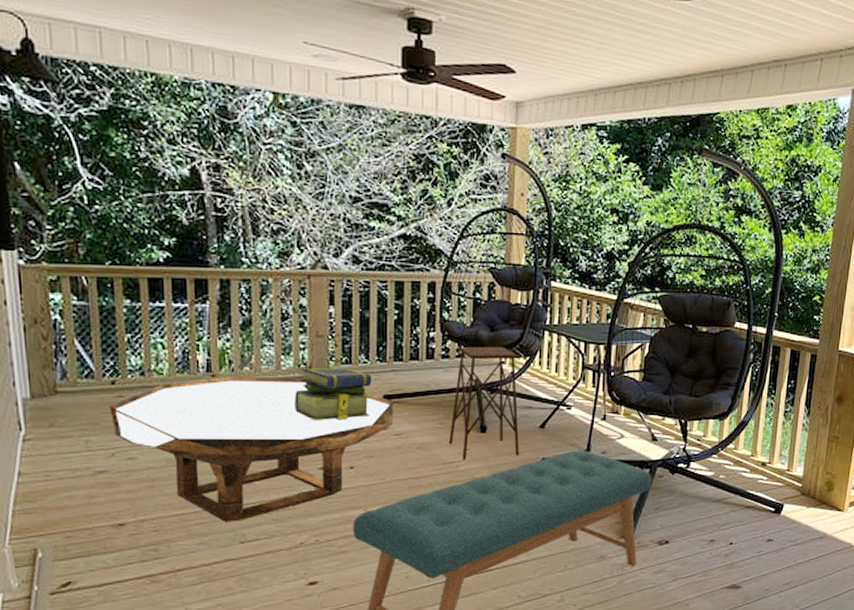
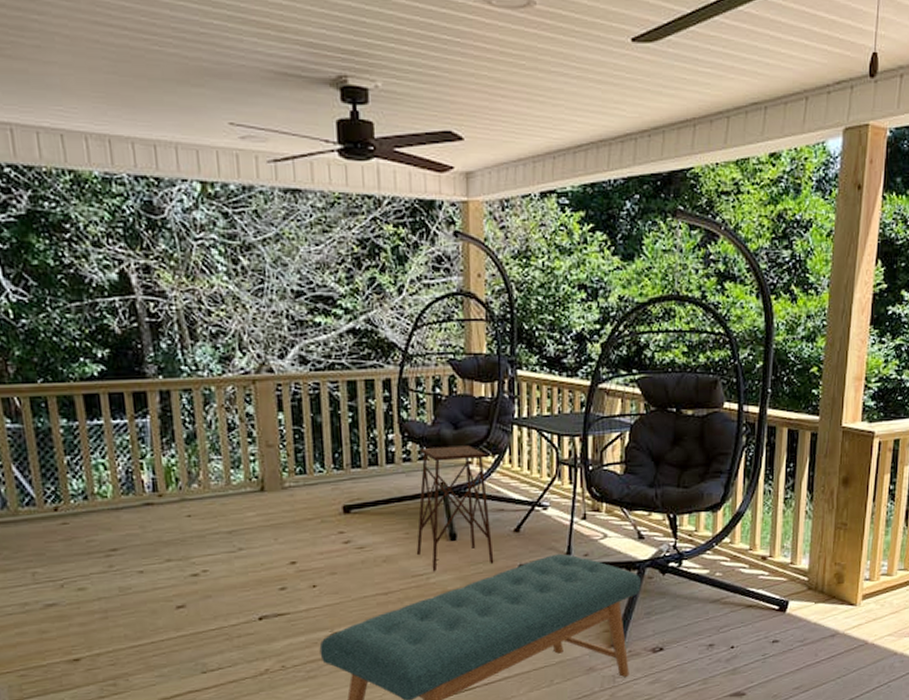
coffee table: present [109,377,394,522] -> none [54,492,356,652]
stack of books: present [295,367,372,422] -> none [248,478,330,539]

